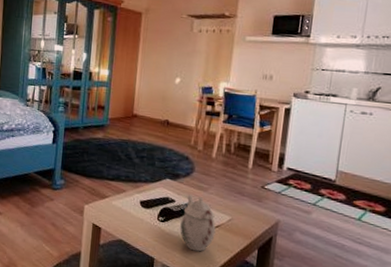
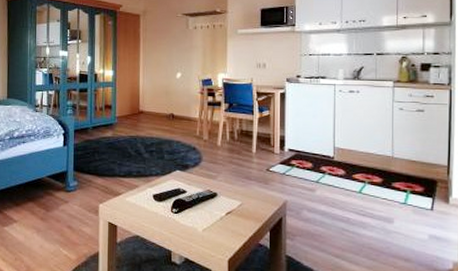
teapot: present [180,194,216,252] -> none [194,183,228,240]

